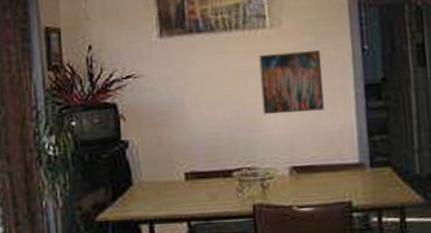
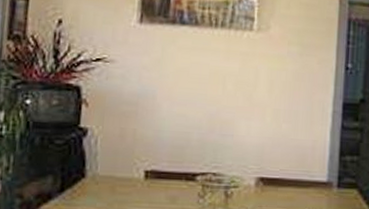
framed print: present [259,50,324,115] -> none [237,57,304,123]

